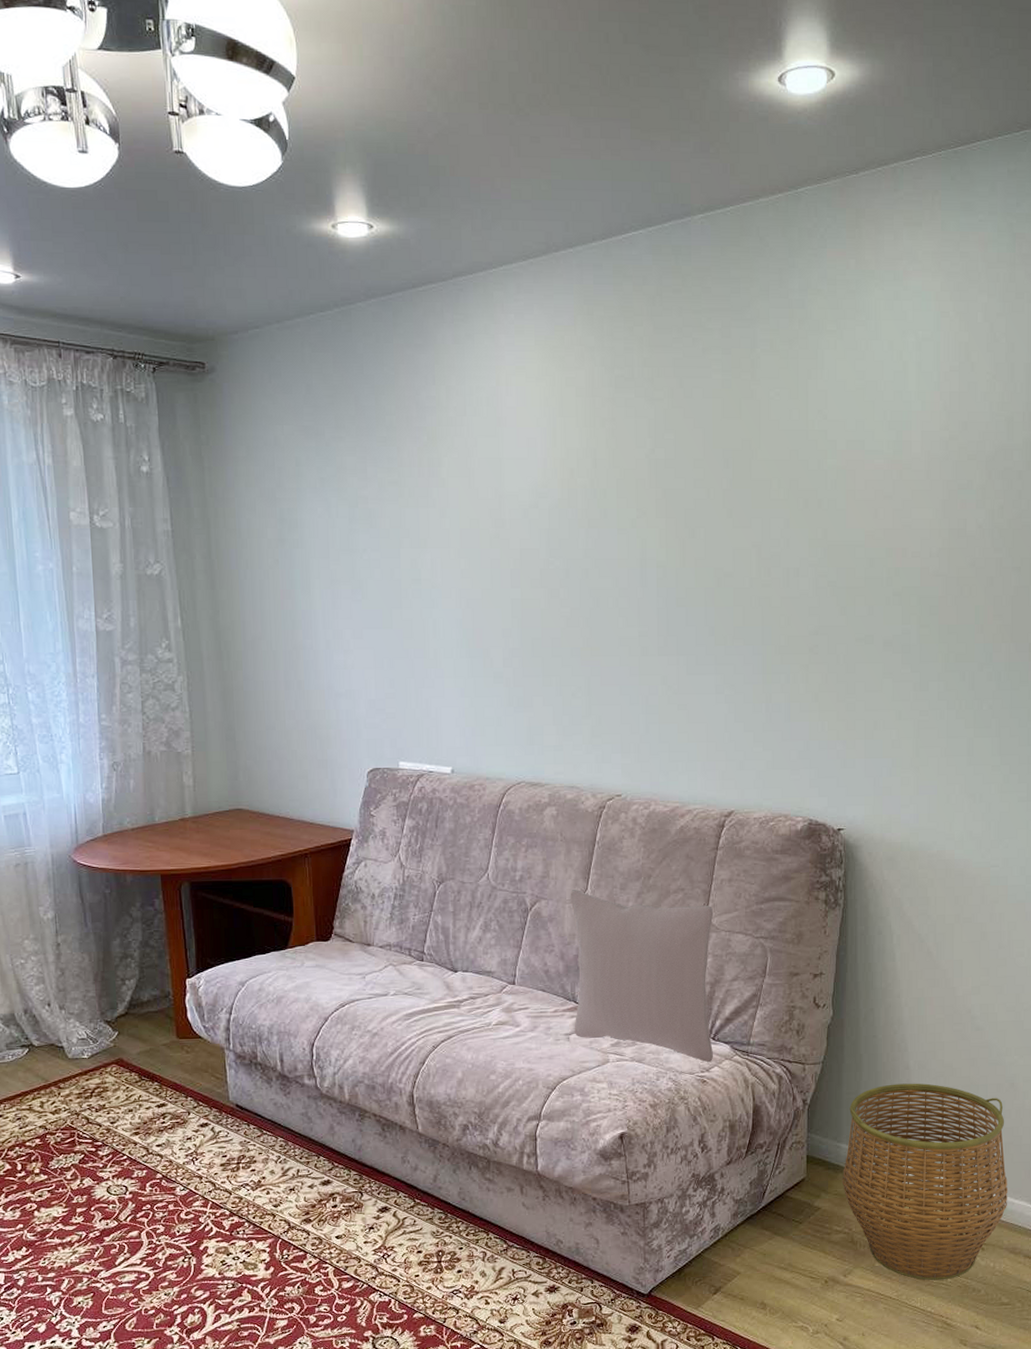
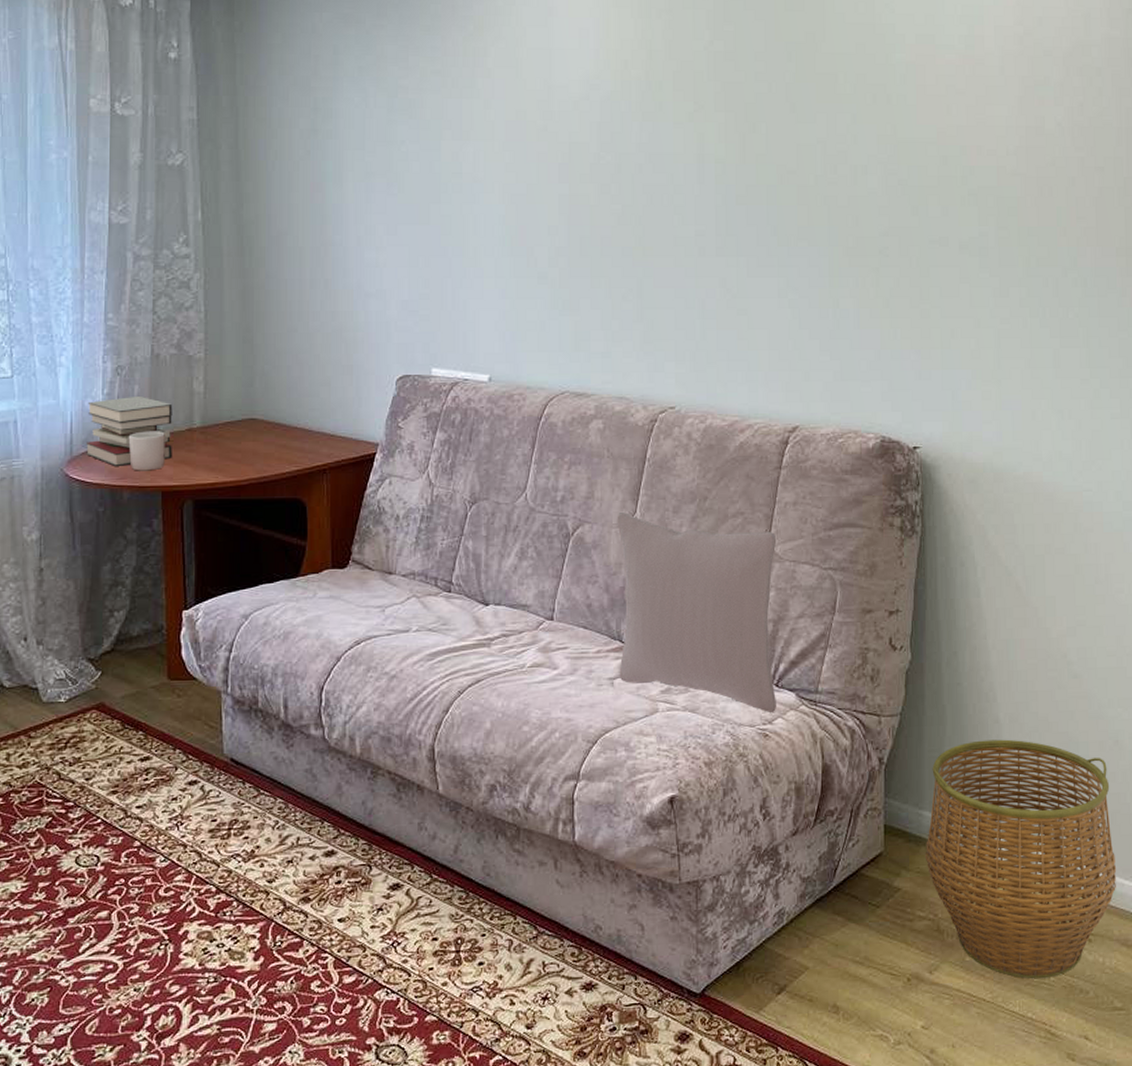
books: none [88,789,168,853] -> present [86,395,173,466]
mug: none [127,821,162,857] -> present [128,431,165,471]

